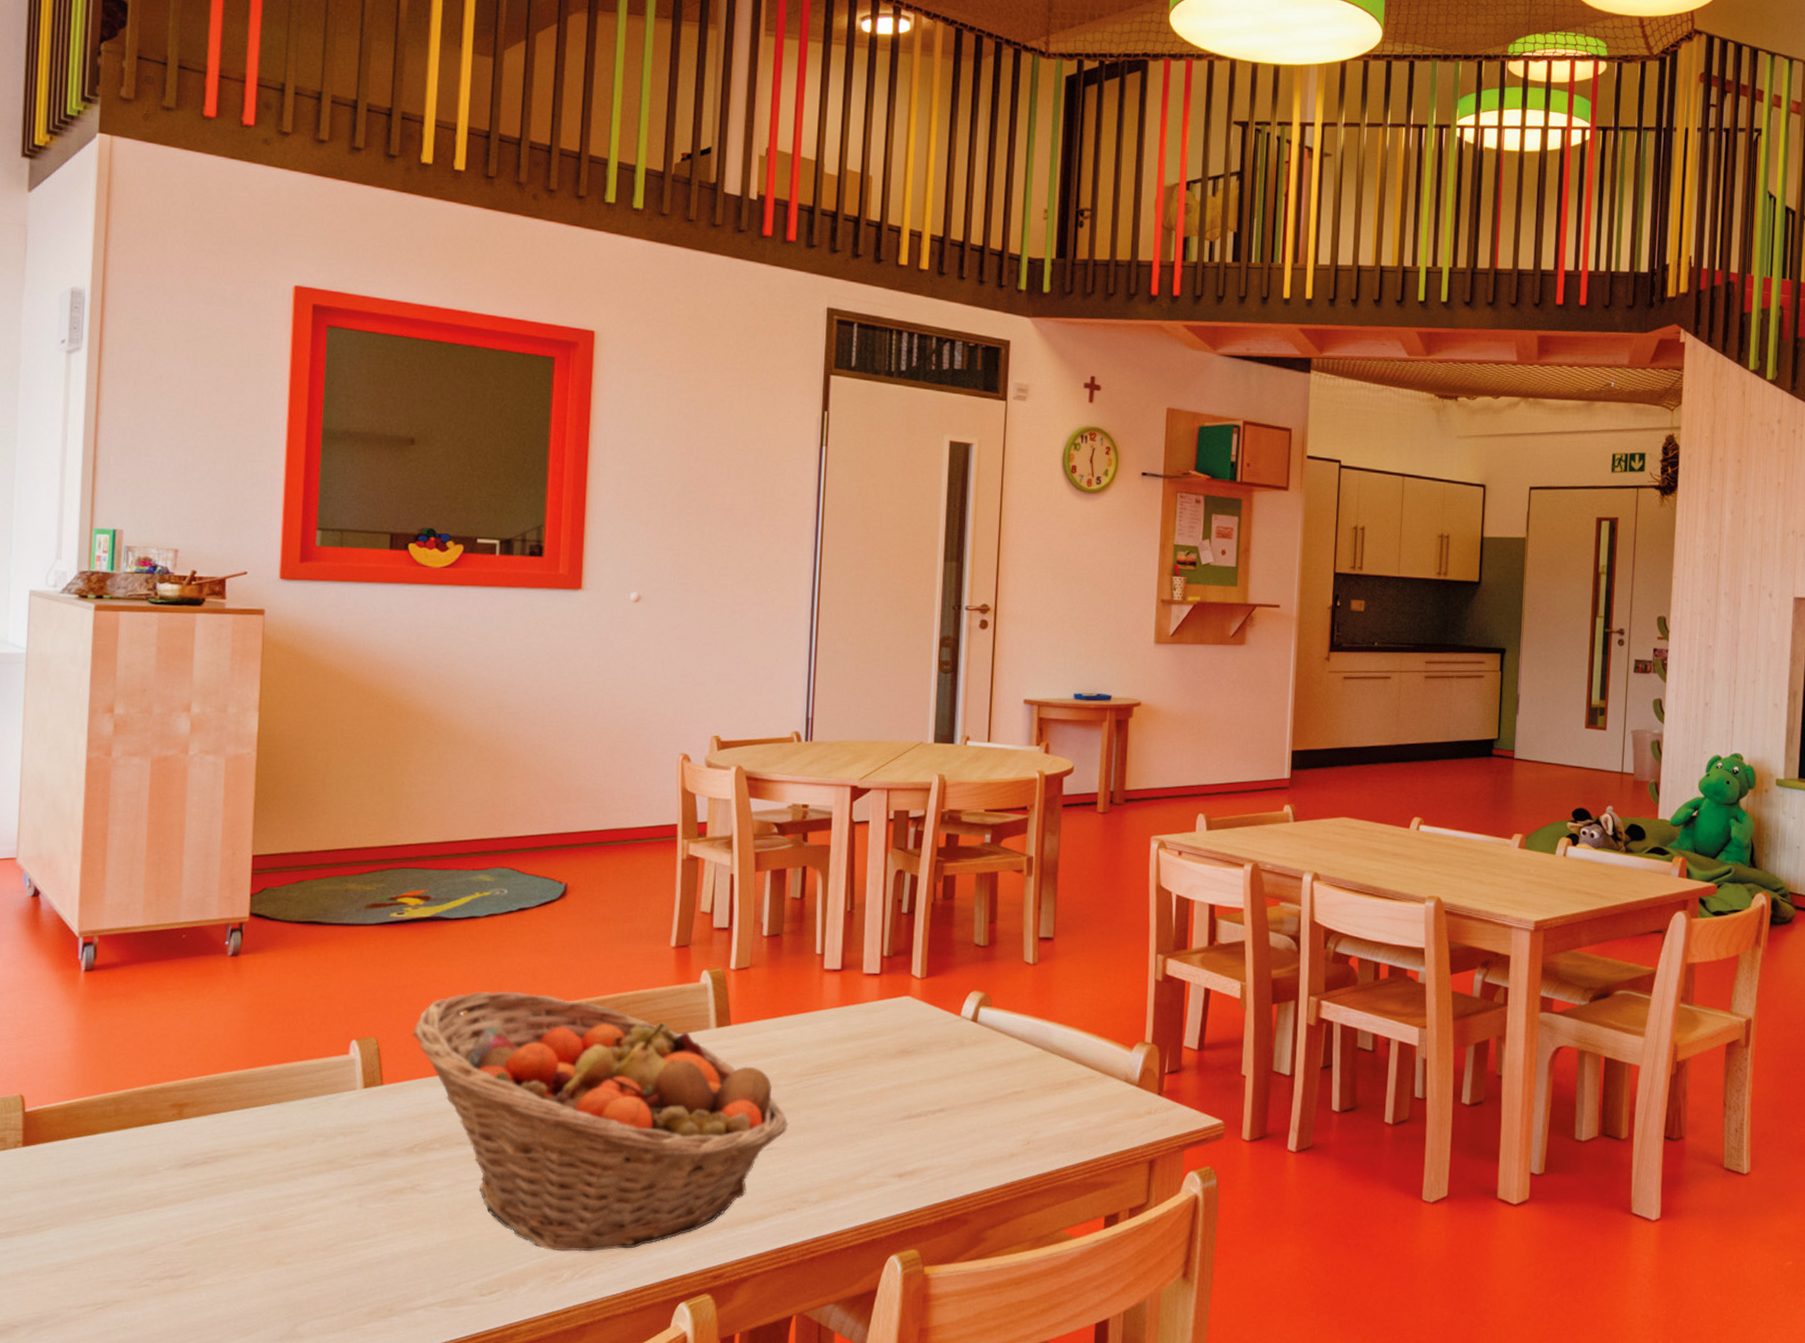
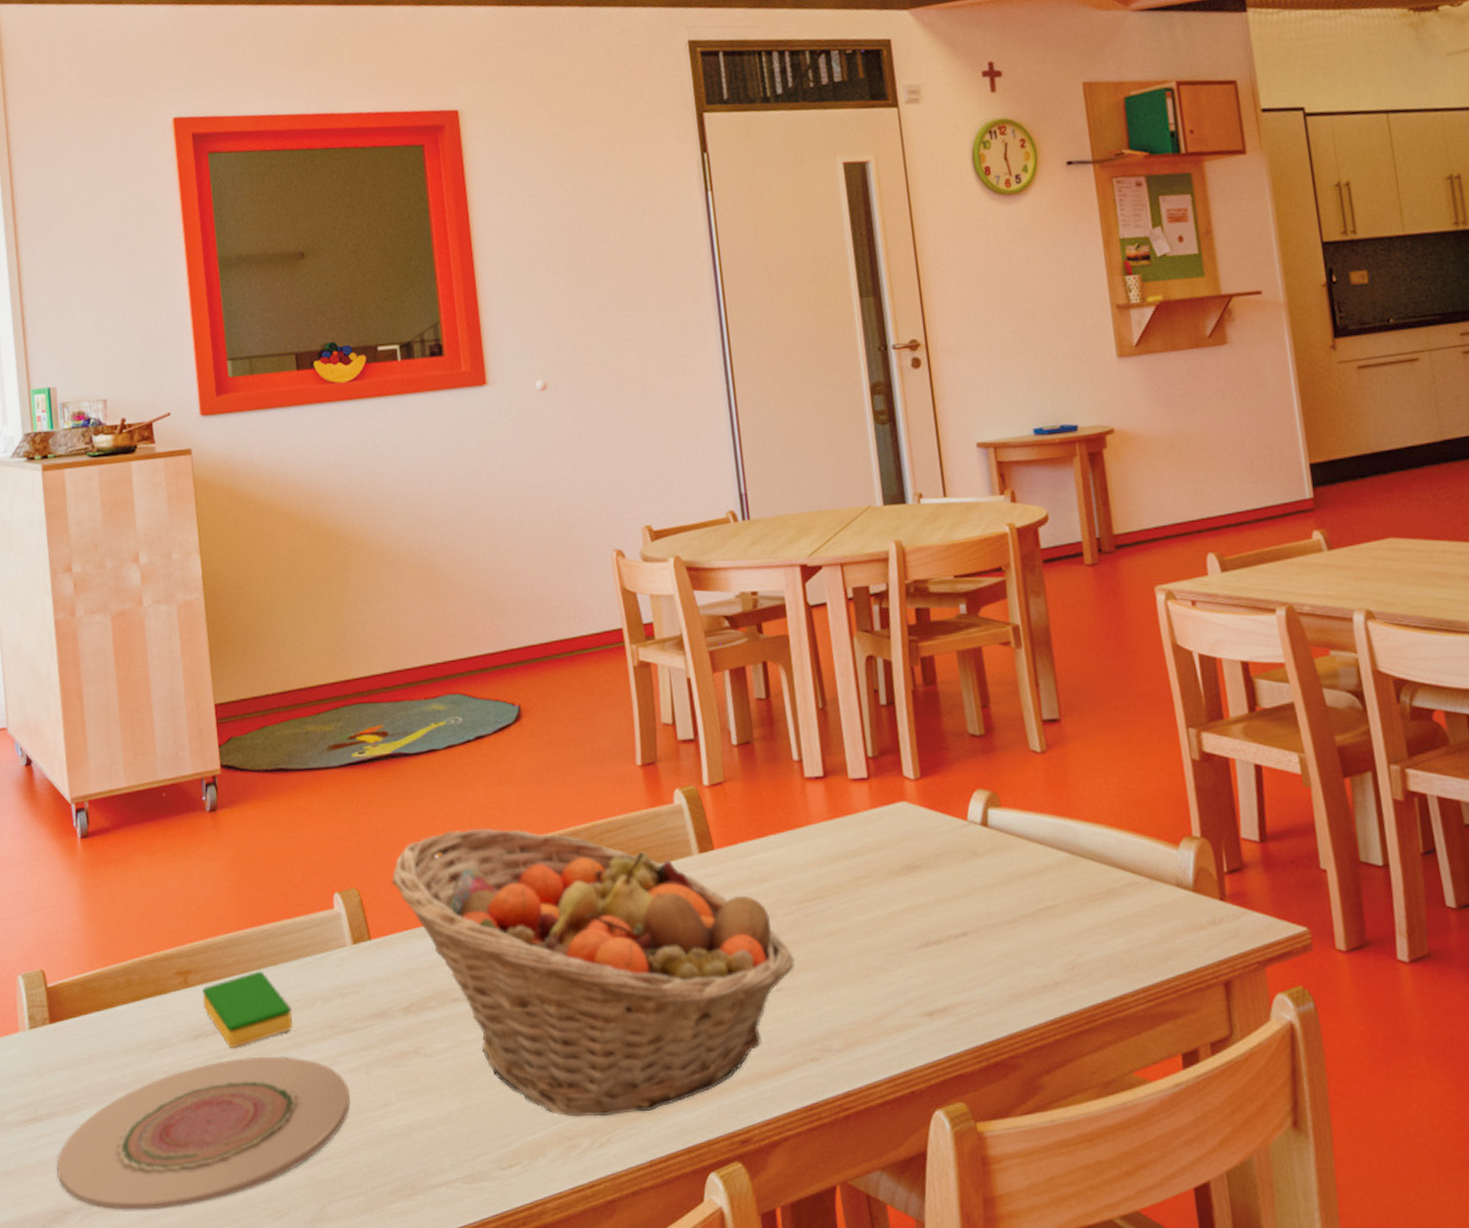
plate: none [10,1186,339,1325] -> present [56,1056,351,1210]
dish sponge: none [196,1108,290,1179] -> present [202,971,293,1049]

